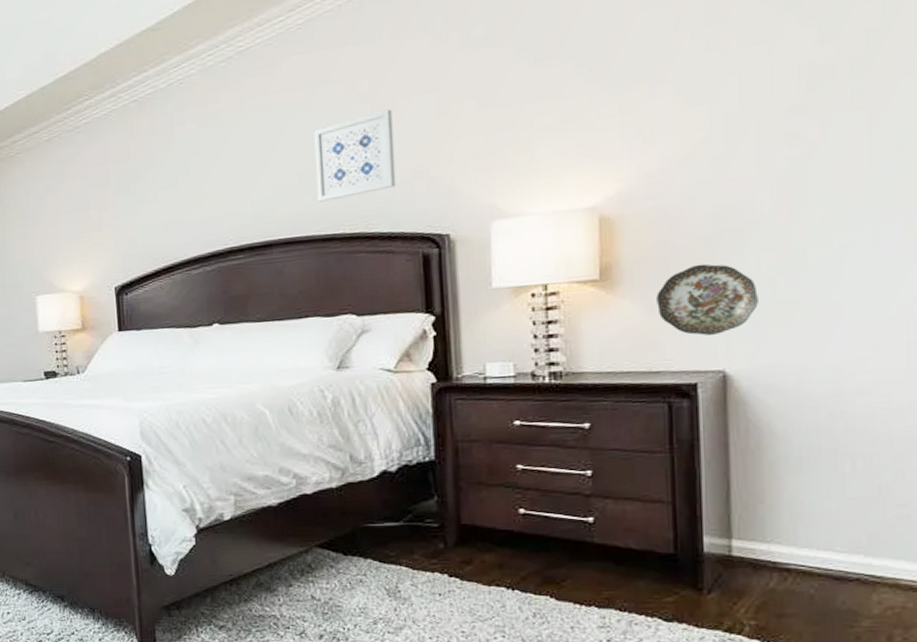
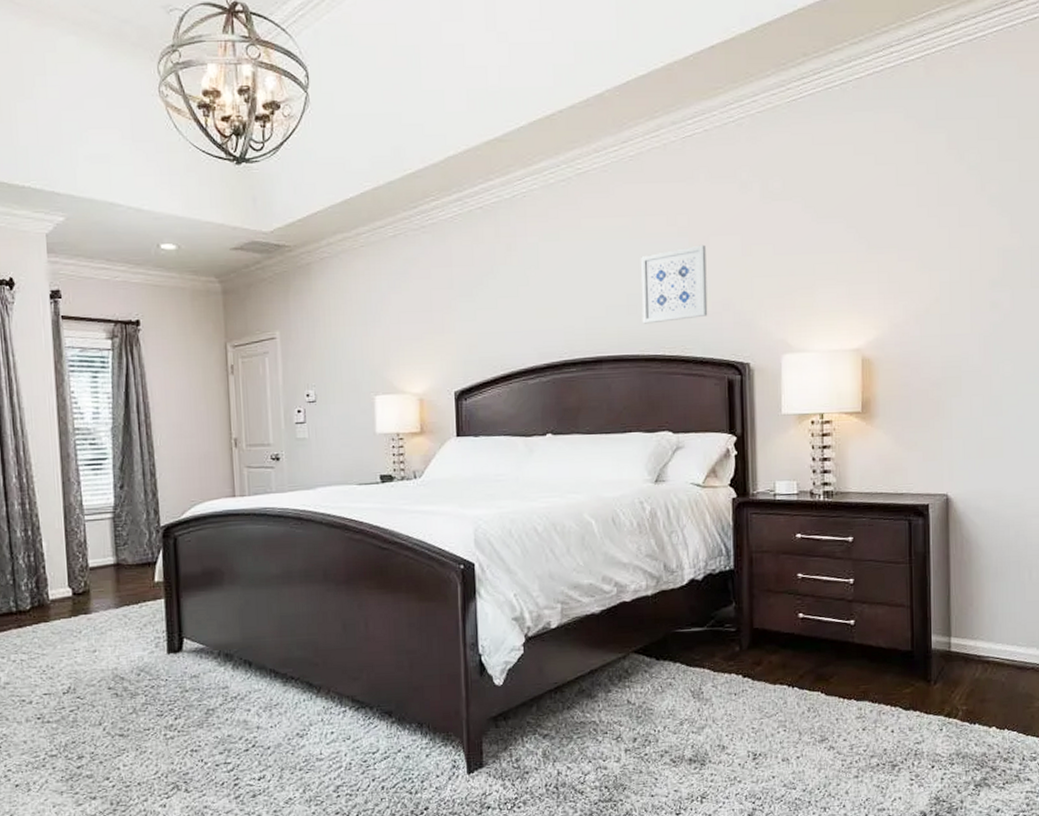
decorative plate: present [656,263,758,336] -> none [902,403,970,464]

